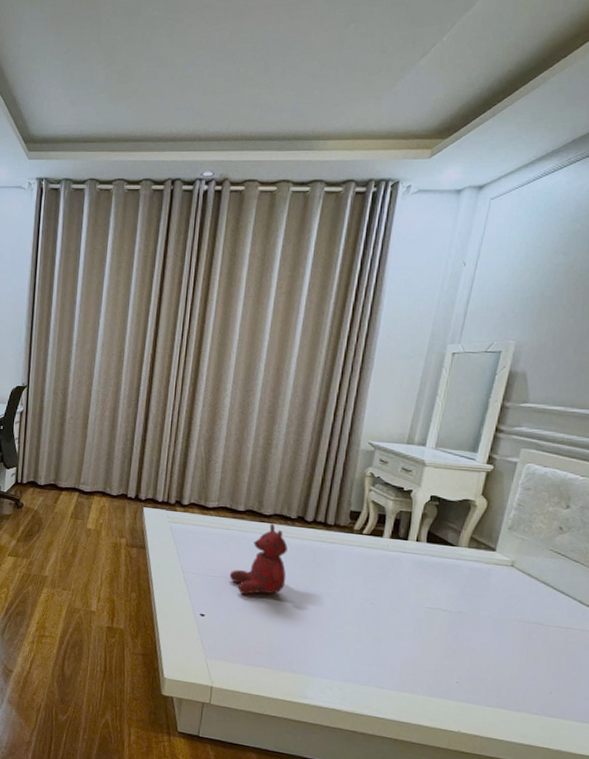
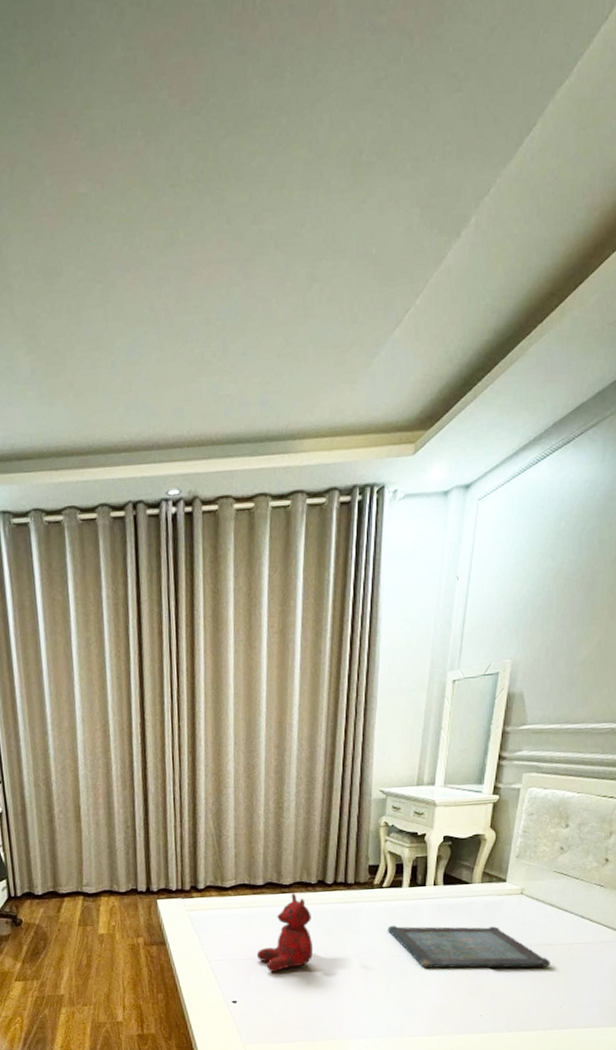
serving tray: none [364,572,541,647] -> present [388,925,551,969]

